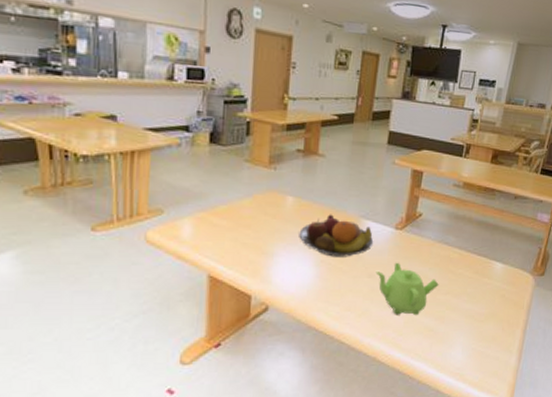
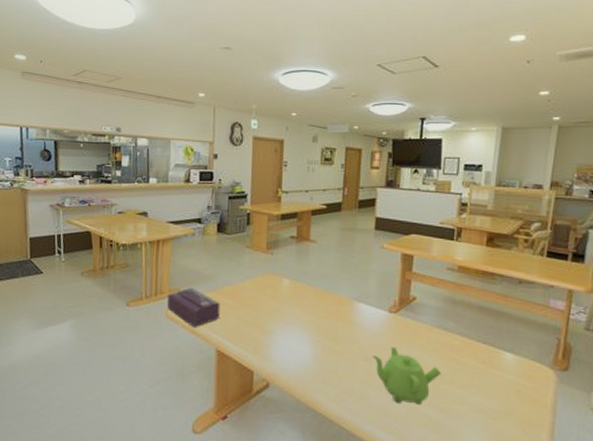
tissue box: none [145,207,213,252] -> present [167,287,220,327]
fruit bowl: present [299,214,374,257] -> none [295,296,368,339]

